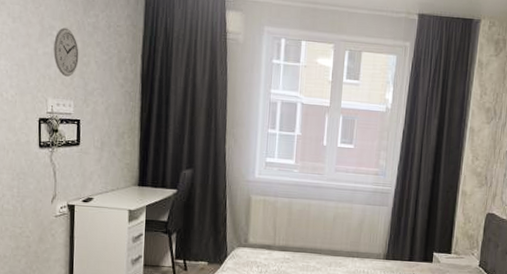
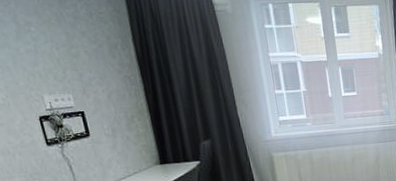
wall clock: present [53,27,79,77] -> none [34,22,68,71]

